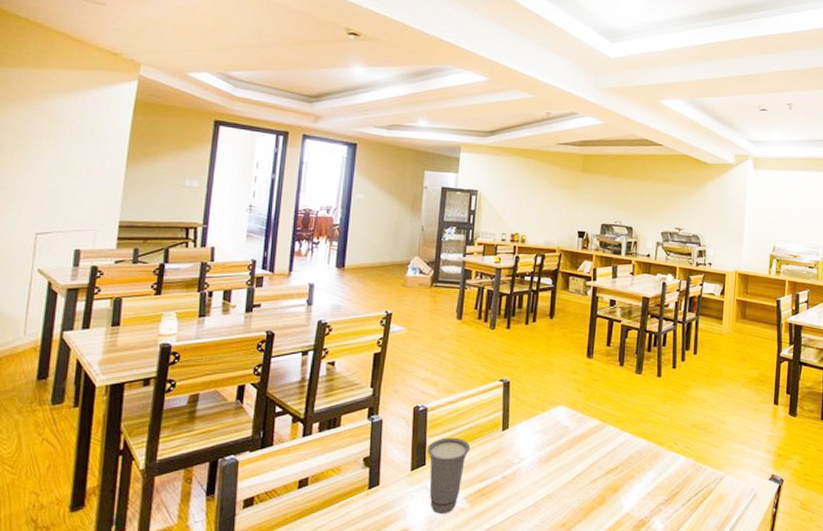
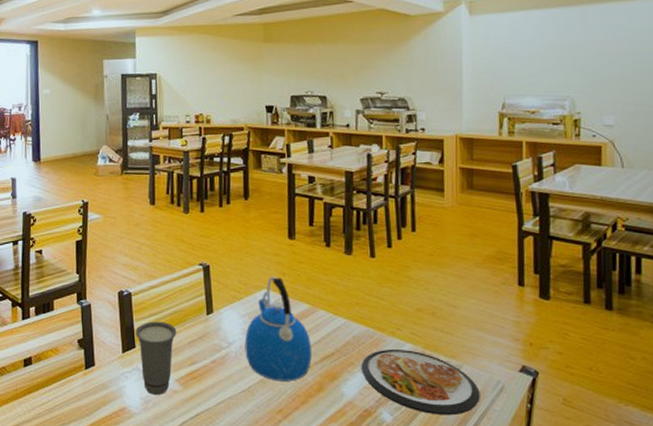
kettle: none [536,393,598,495] -> present [244,276,312,381]
dish: none [640,461,737,522] -> present [361,349,480,416]

